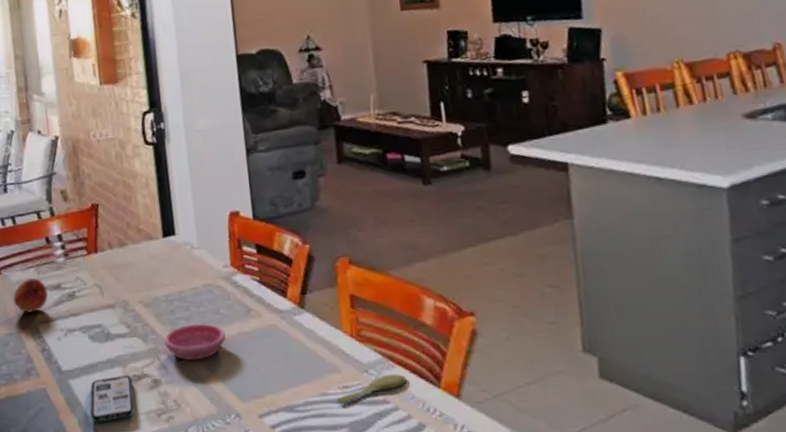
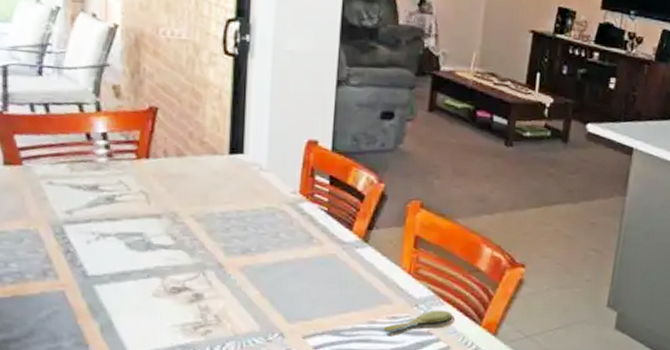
fruit: present [13,277,48,313] -> none [35,173,80,211]
smartphone: present [89,375,136,423] -> none [115,286,171,331]
saucer: present [163,324,226,361] -> none [212,244,282,280]

